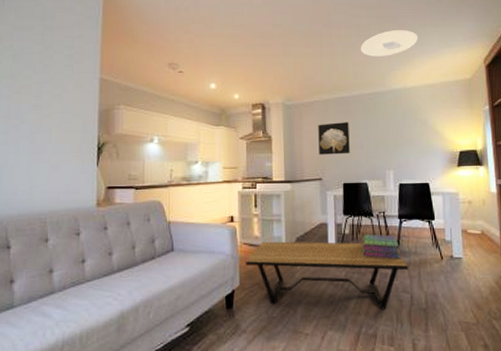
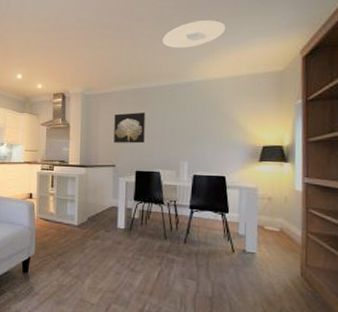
coffee table: present [246,241,408,309] -> none [41,218,196,292]
stack of books: present [362,234,401,259] -> none [150,220,190,247]

